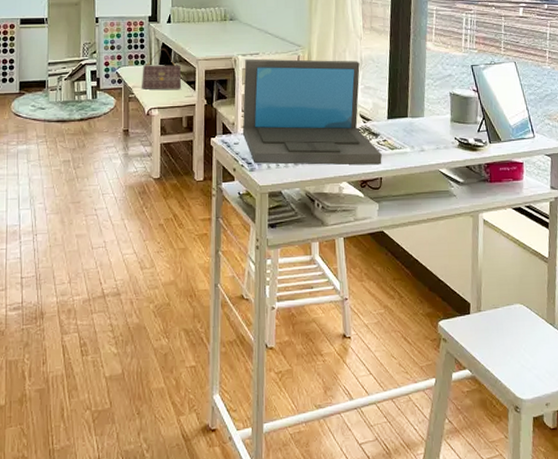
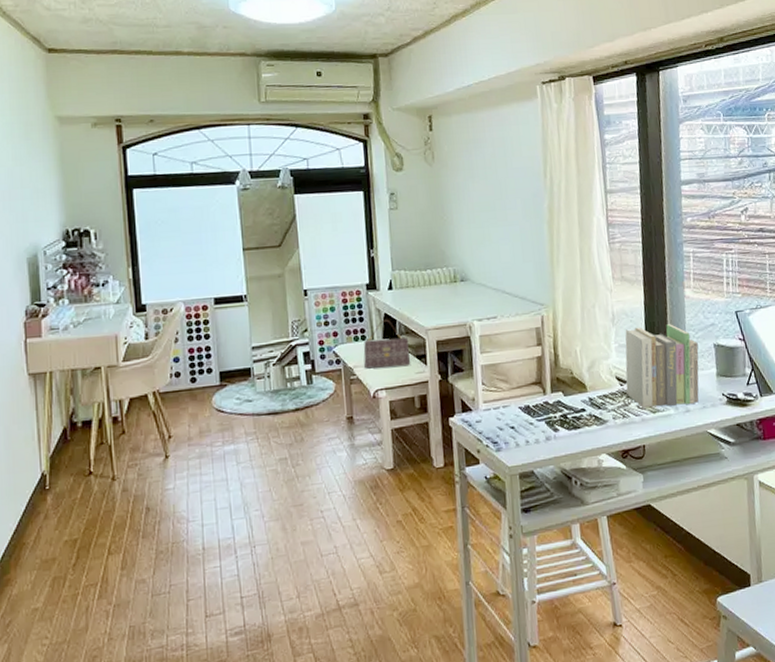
laptop: present [242,59,382,165] -> none [481,316,644,443]
books: none [368,72,436,145] -> present [625,324,699,408]

